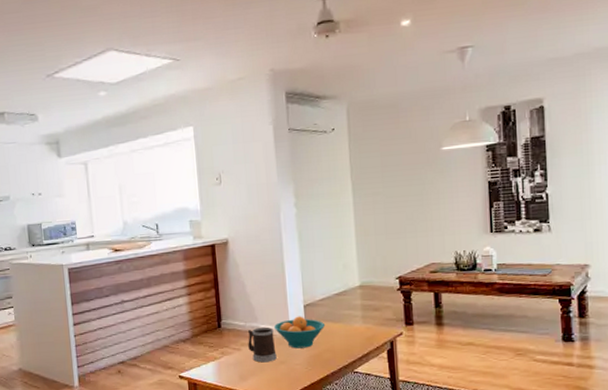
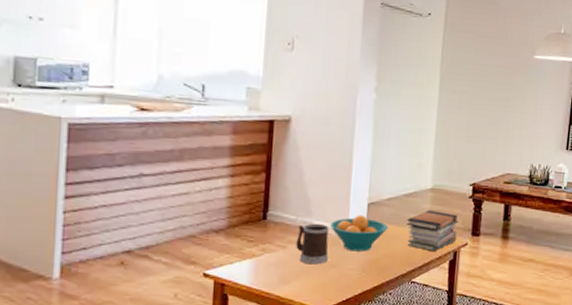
book stack: none [341,305,391,344] -> present [406,210,459,252]

